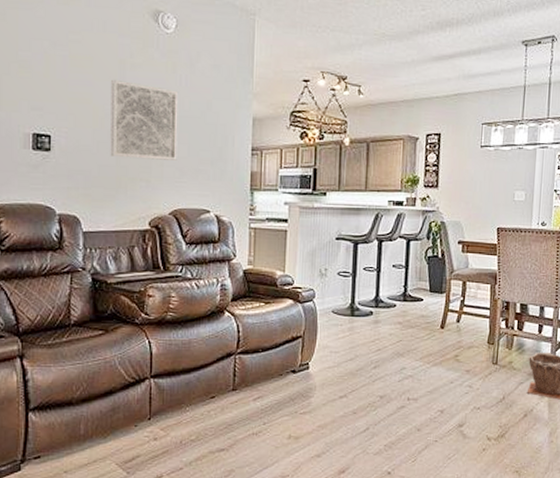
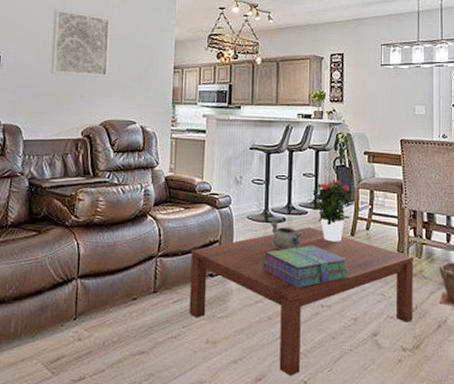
coffee table: none [270,320,505,468] -> present [189,227,414,377]
stack of books: none [348,339,438,382] -> present [263,245,350,288]
decorative bowl: none [356,314,392,345] -> present [270,220,304,251]
potted flower: none [401,270,449,335] -> present [312,178,357,242]

